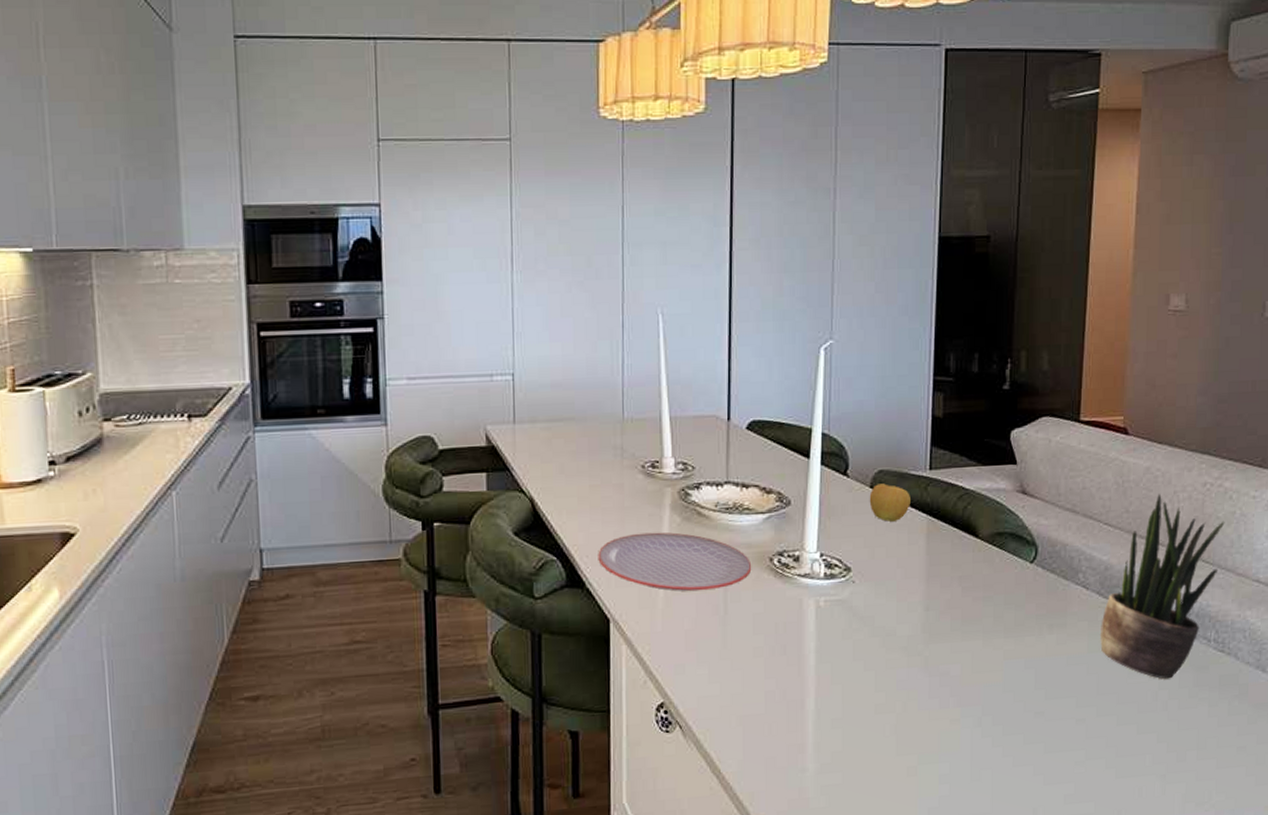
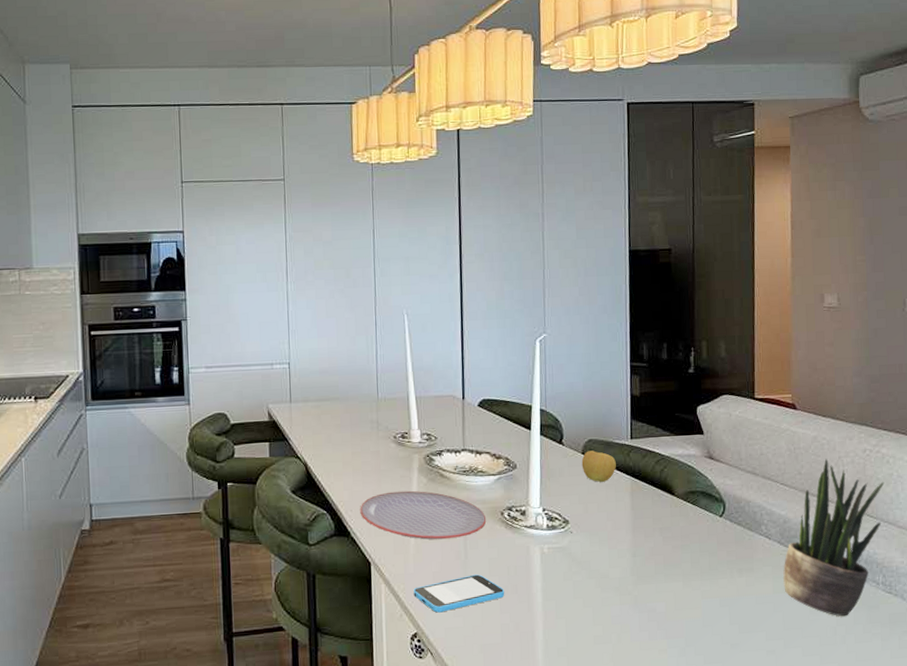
smartphone: none [661,632,771,679] -> present [413,574,505,613]

